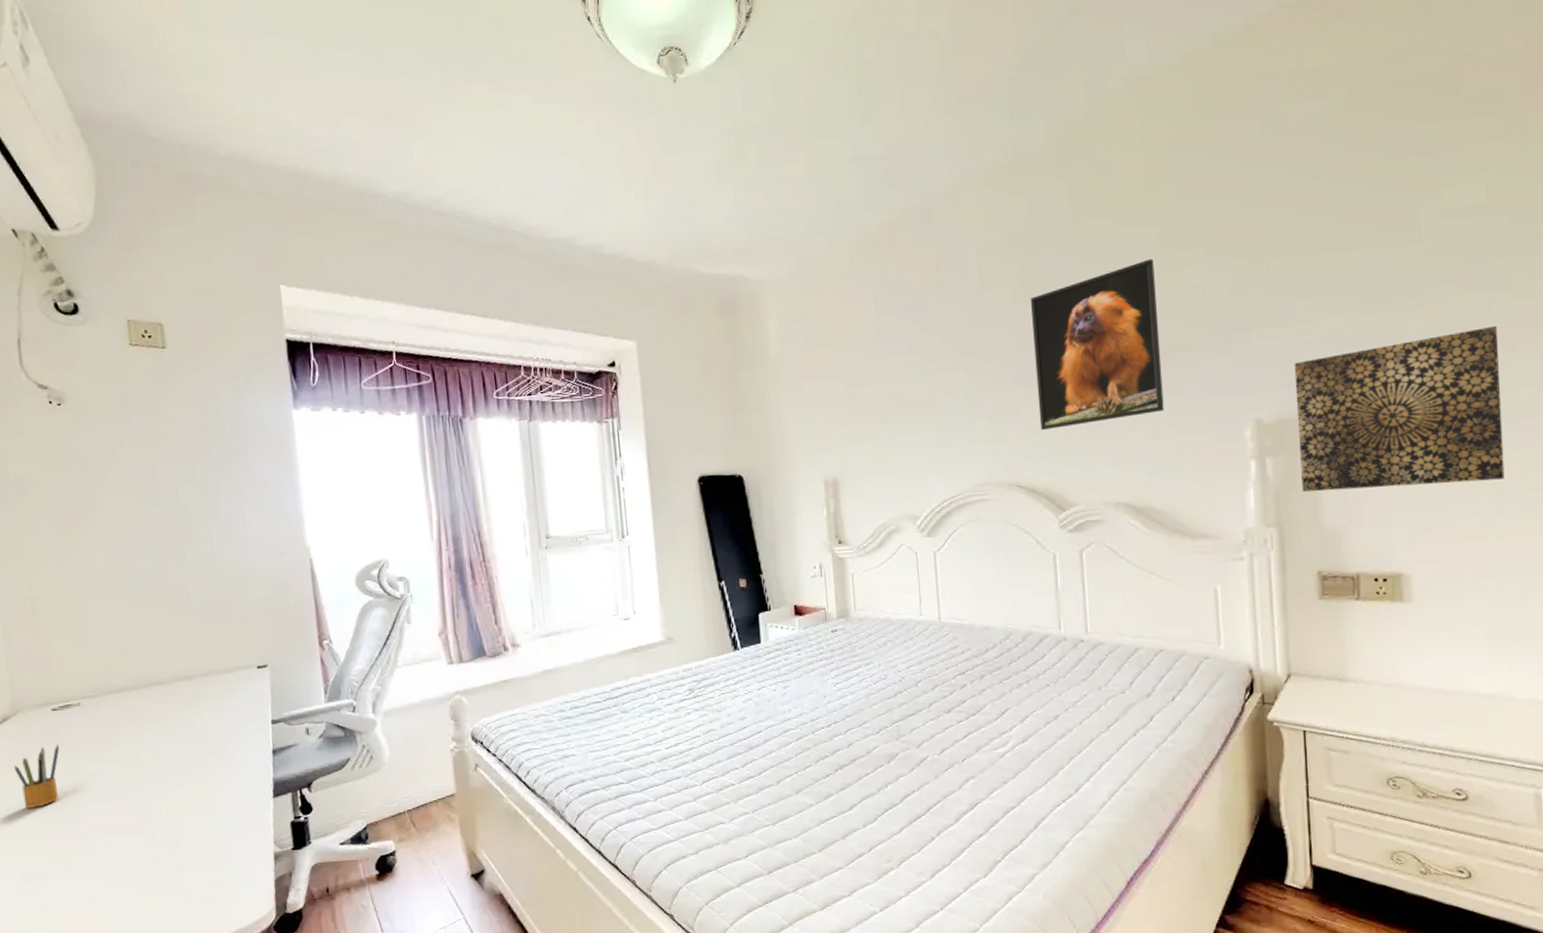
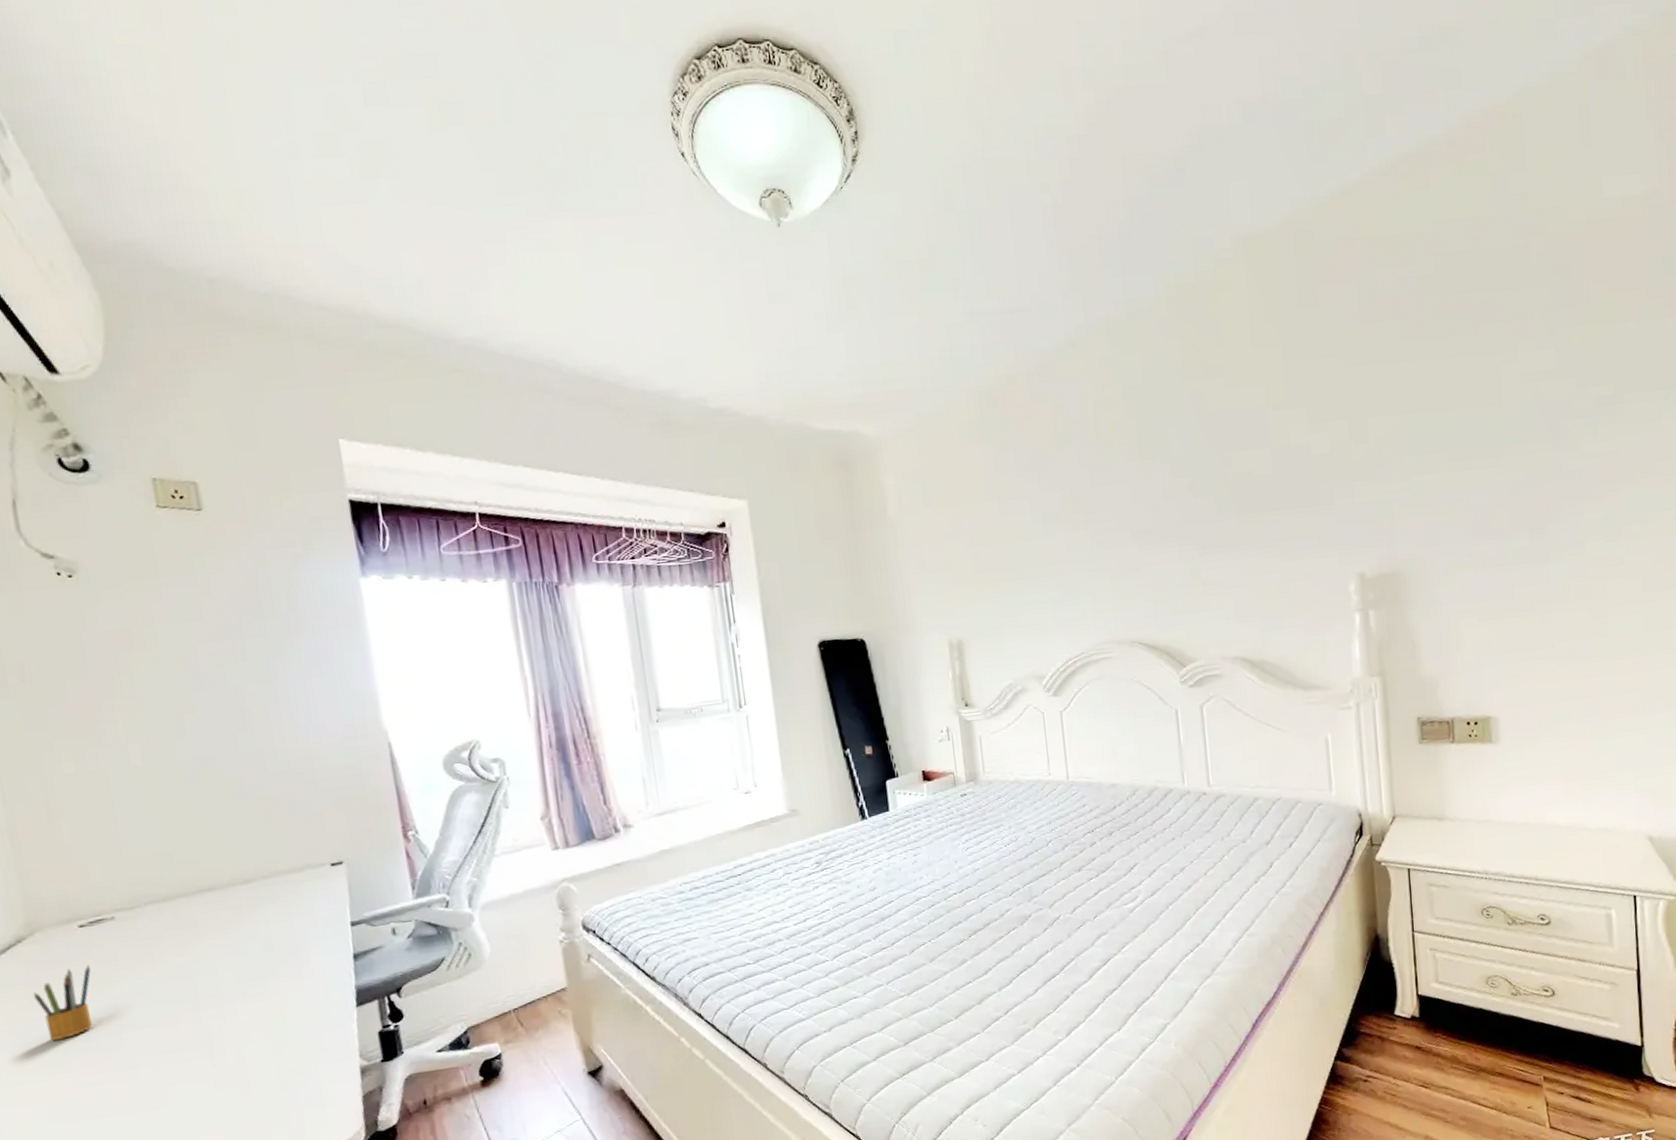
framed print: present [1030,258,1164,430] -> none [1146,417,1276,587]
wall art: present [1294,325,1505,492] -> none [1392,482,1576,642]

